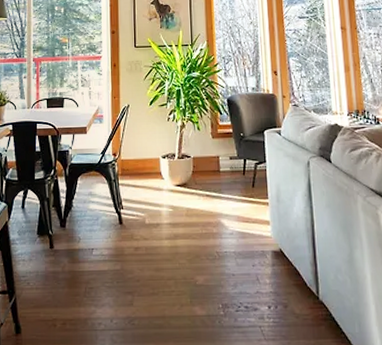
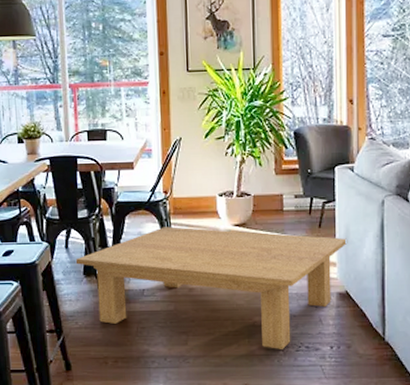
coffee table: none [30,187,279,310] -> present [75,227,348,349]

